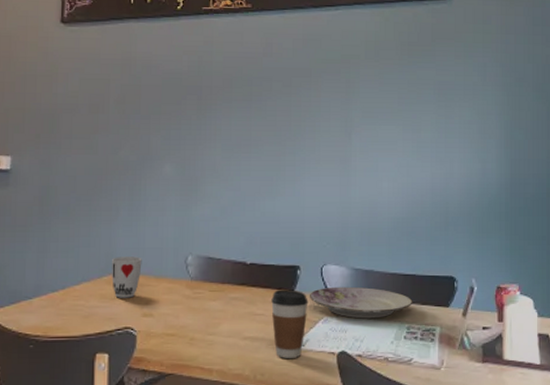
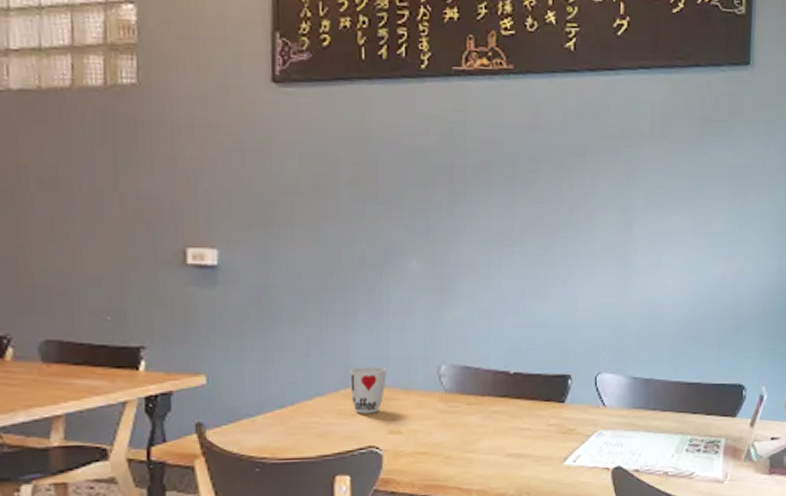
coffee cup: present [271,290,309,359] -> none [538,401,581,477]
plate: present [310,286,413,319] -> none [582,397,697,432]

